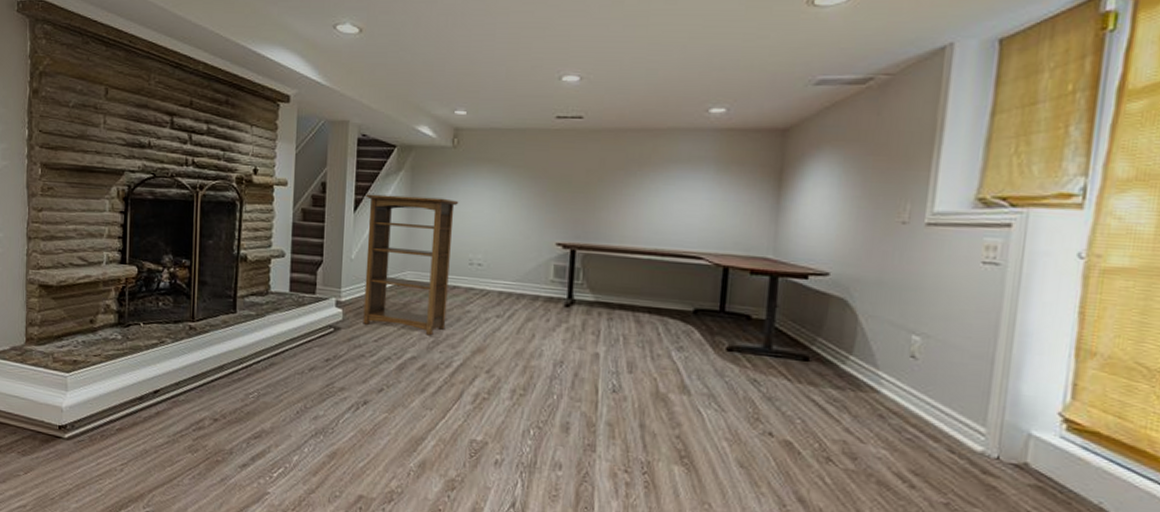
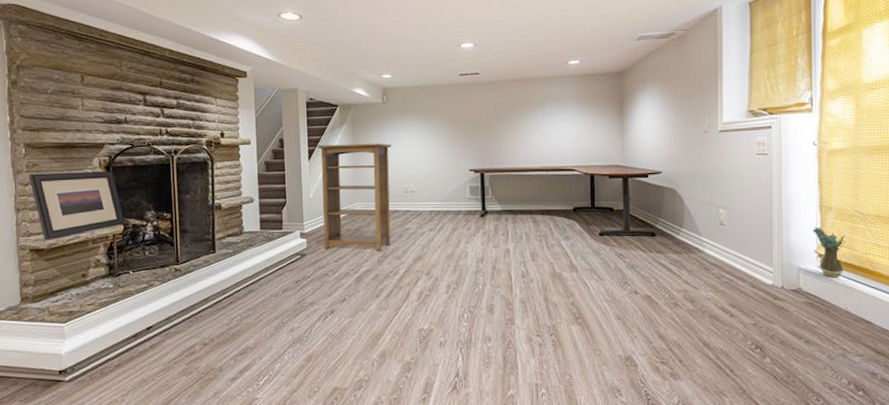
picture frame: none [42,198,140,276] -> present [28,171,125,240]
vase: none [1058,378,1115,457] -> present [812,227,846,278]

